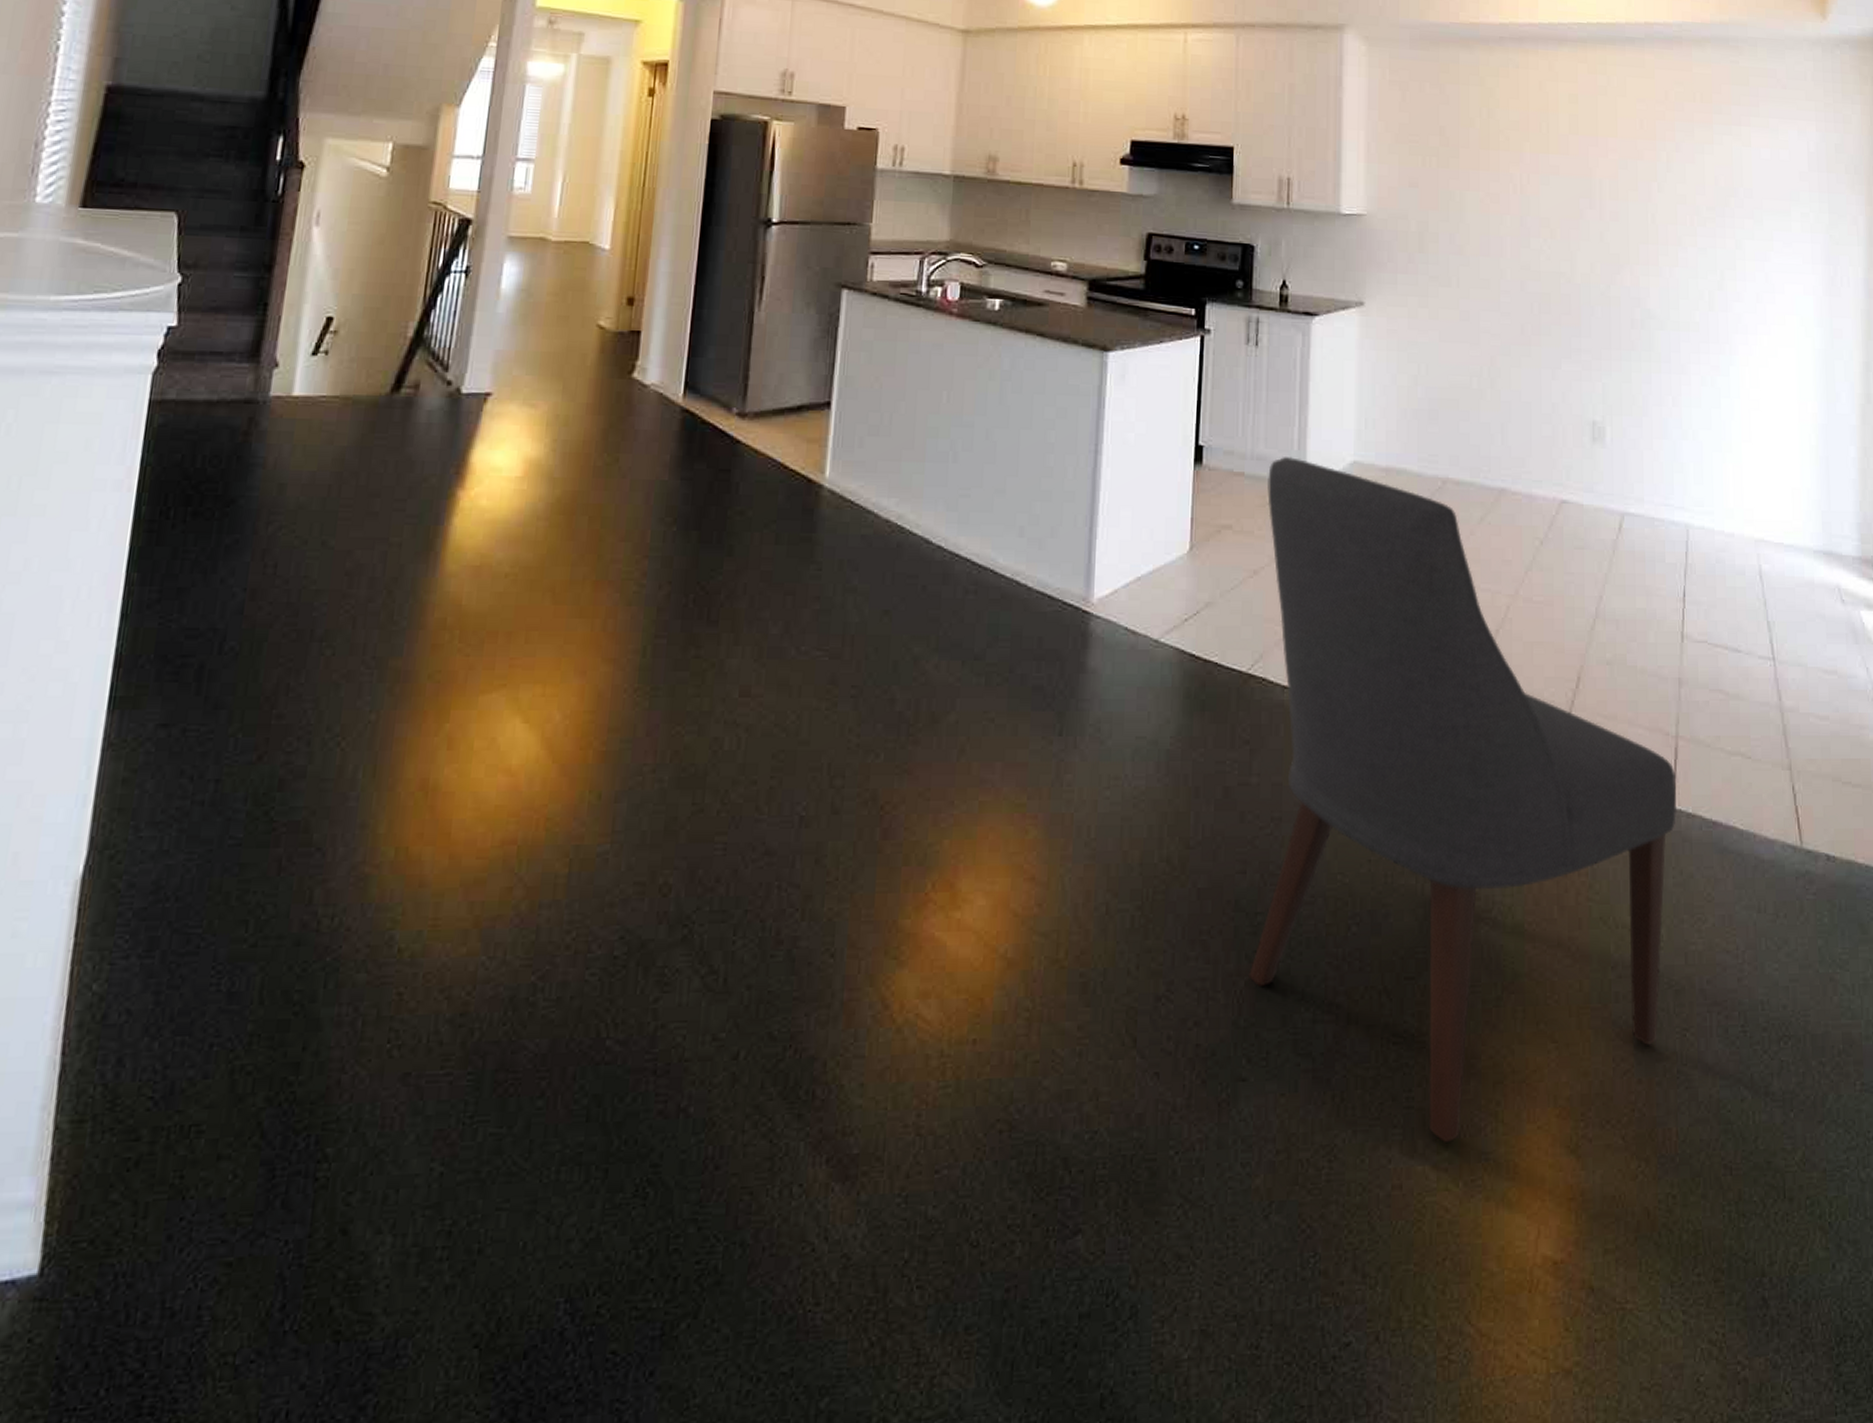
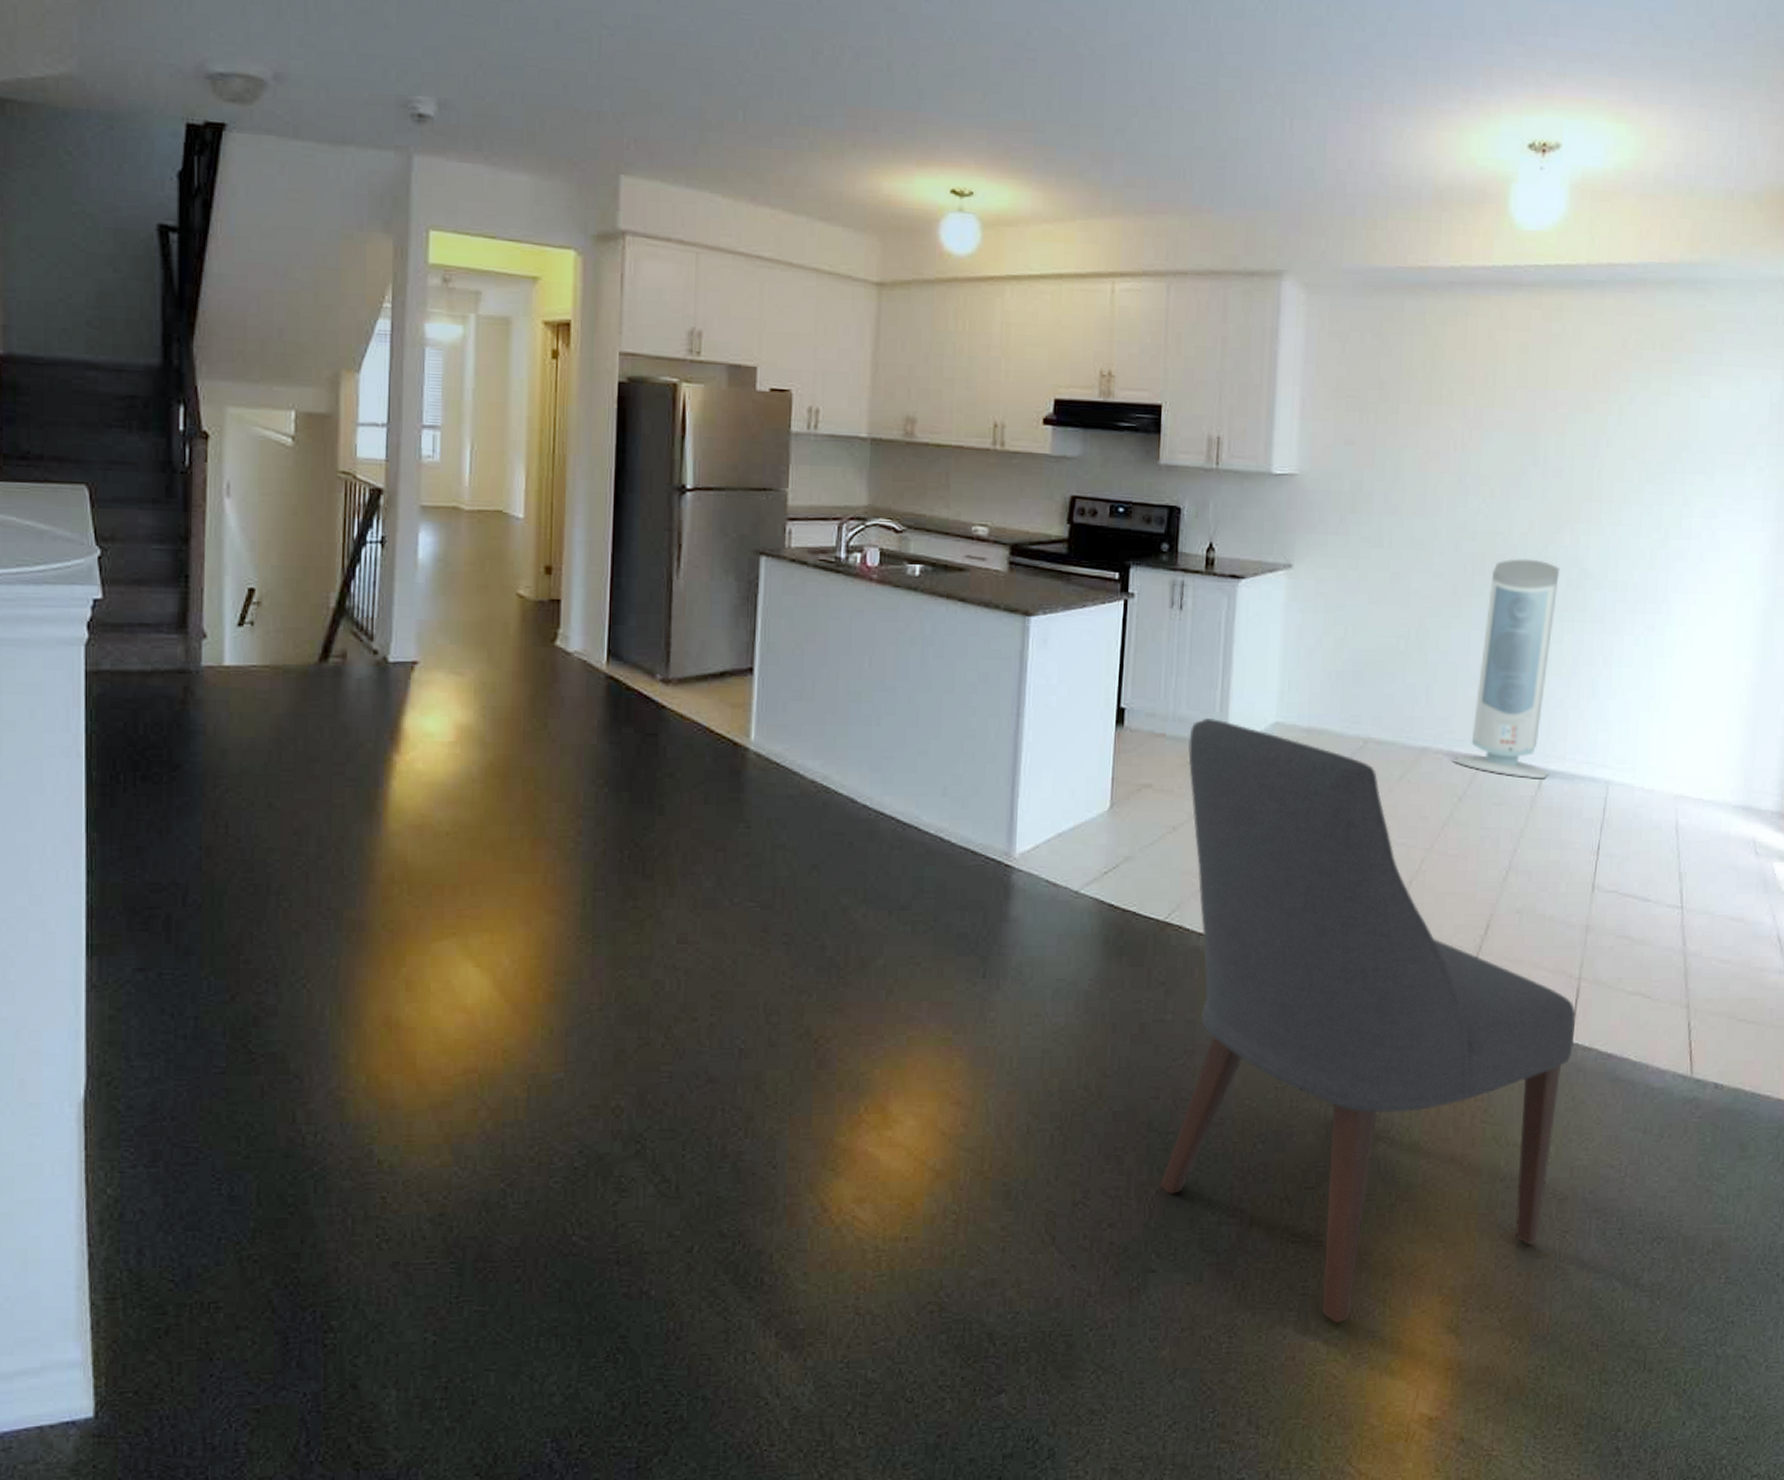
air purifier: none [1532,298,1629,522] -> present [1453,558,1560,779]

